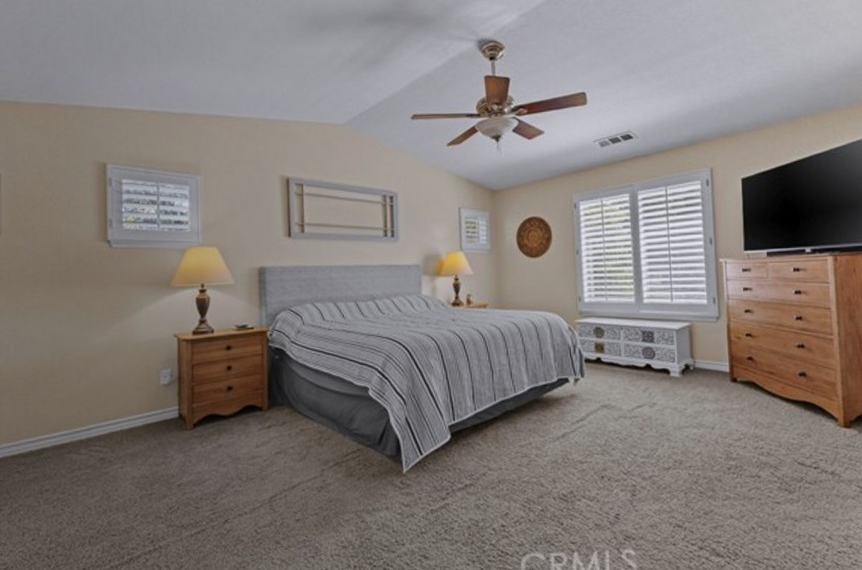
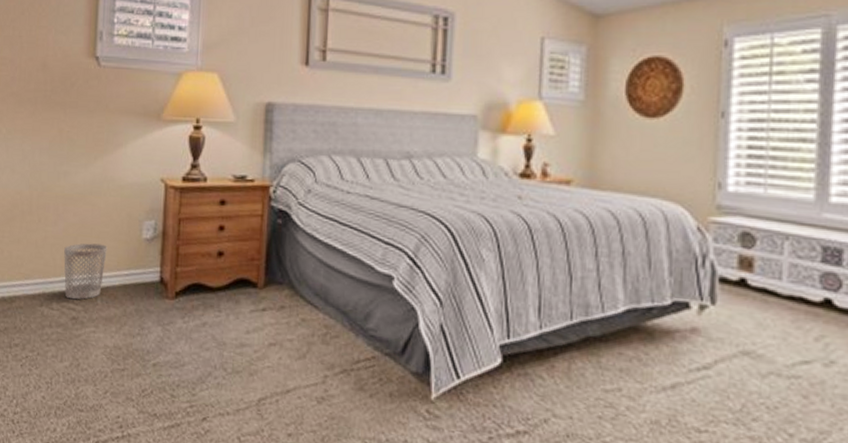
wastebasket: none [89,394,129,444] -> present [64,243,107,300]

